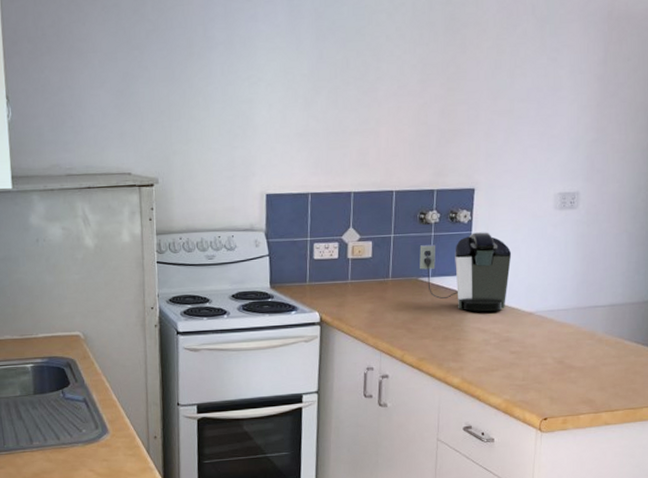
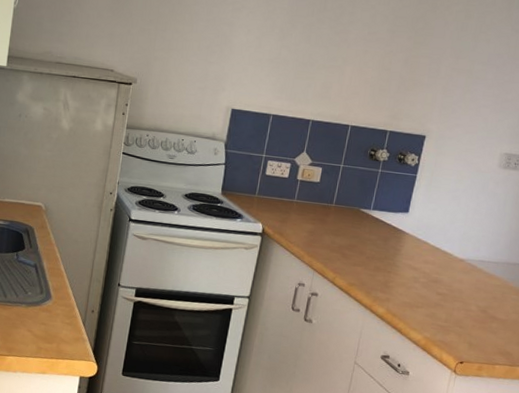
coffee maker: present [419,232,512,312] -> none [363,176,452,253]

